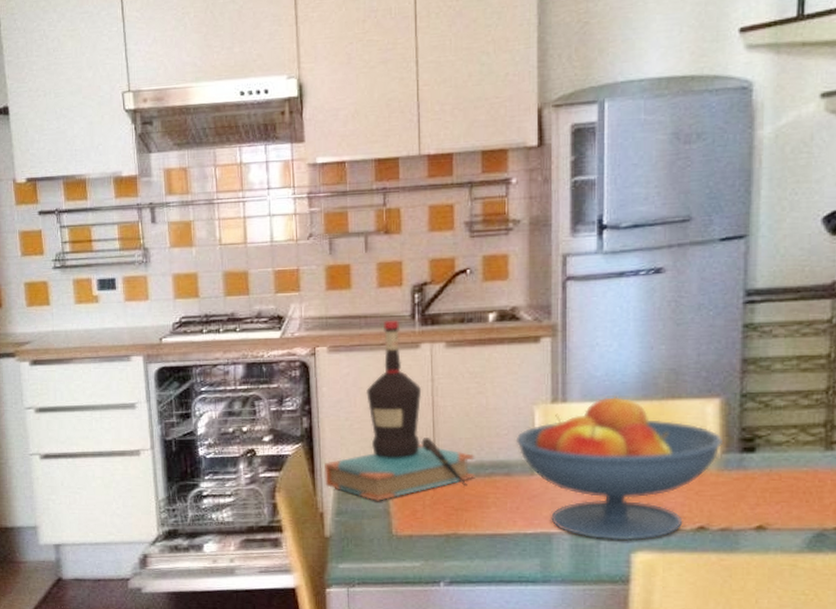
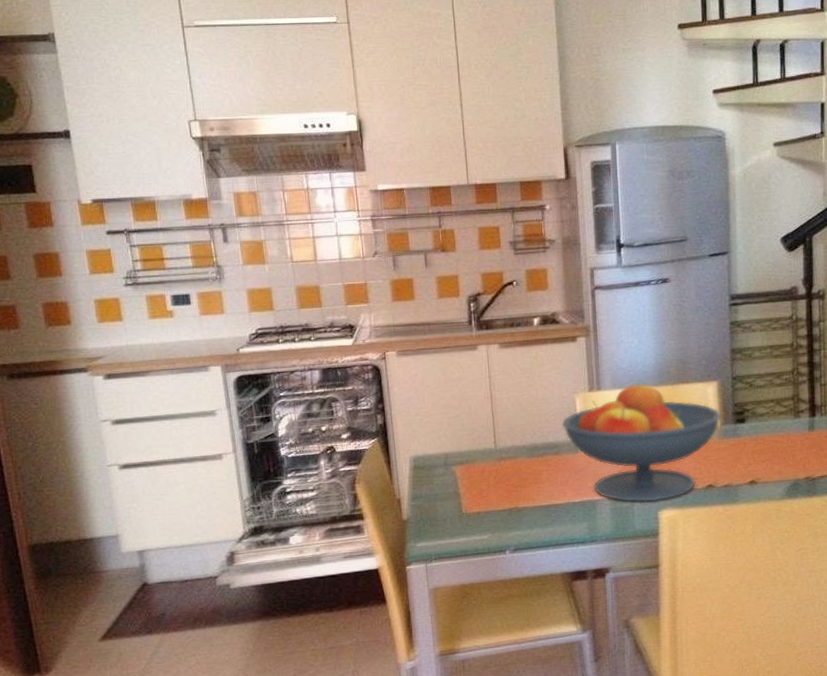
bottle: present [323,319,475,501] -> none [398,326,530,485]

